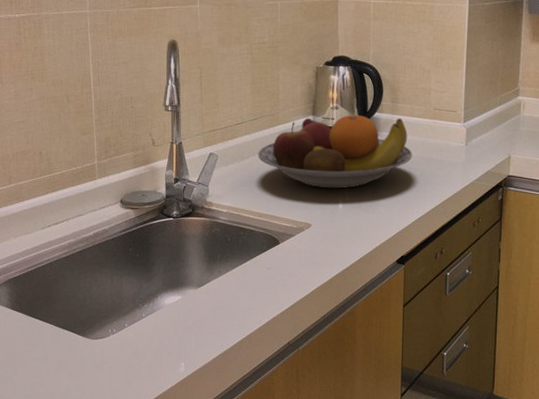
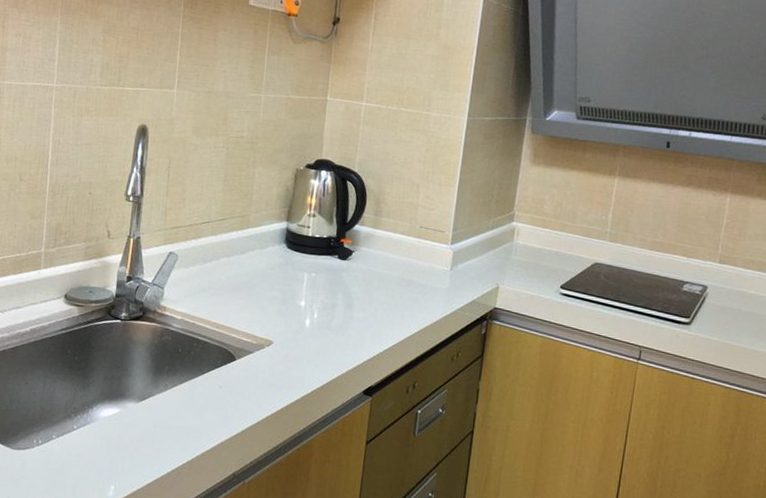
fruit bowl: present [258,114,413,189] -> none [222,223,392,305]

